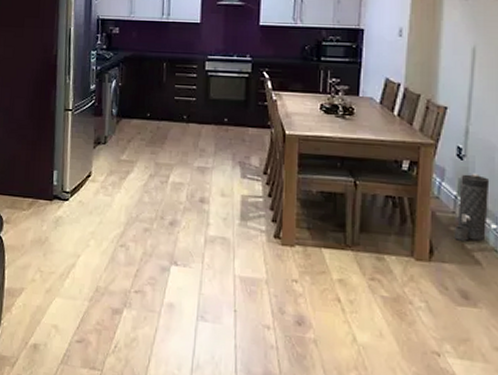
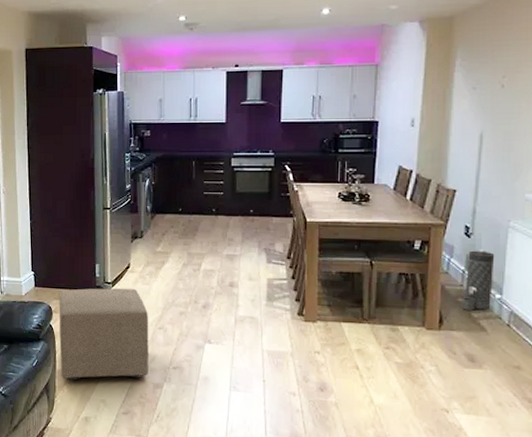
ottoman: none [9,197,110,303] -> present [59,287,149,381]

